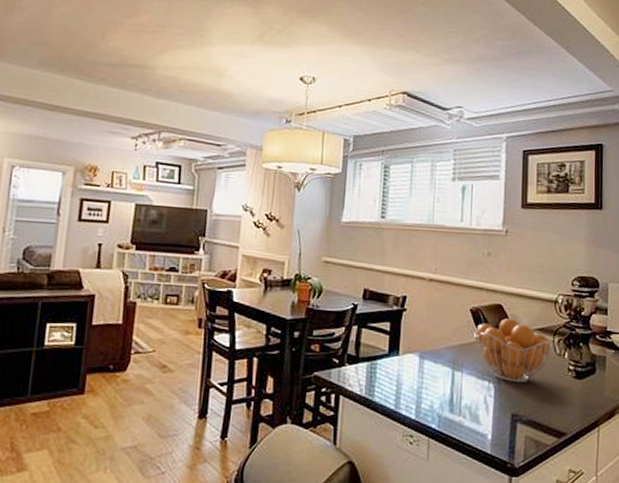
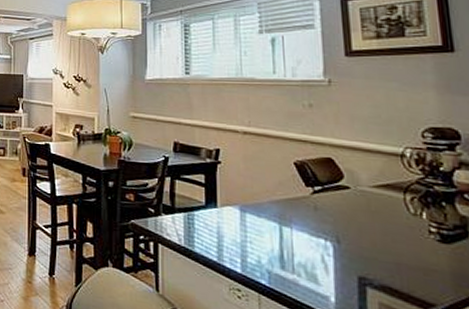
fruit basket: present [474,318,554,383] -> none [301,172,406,244]

